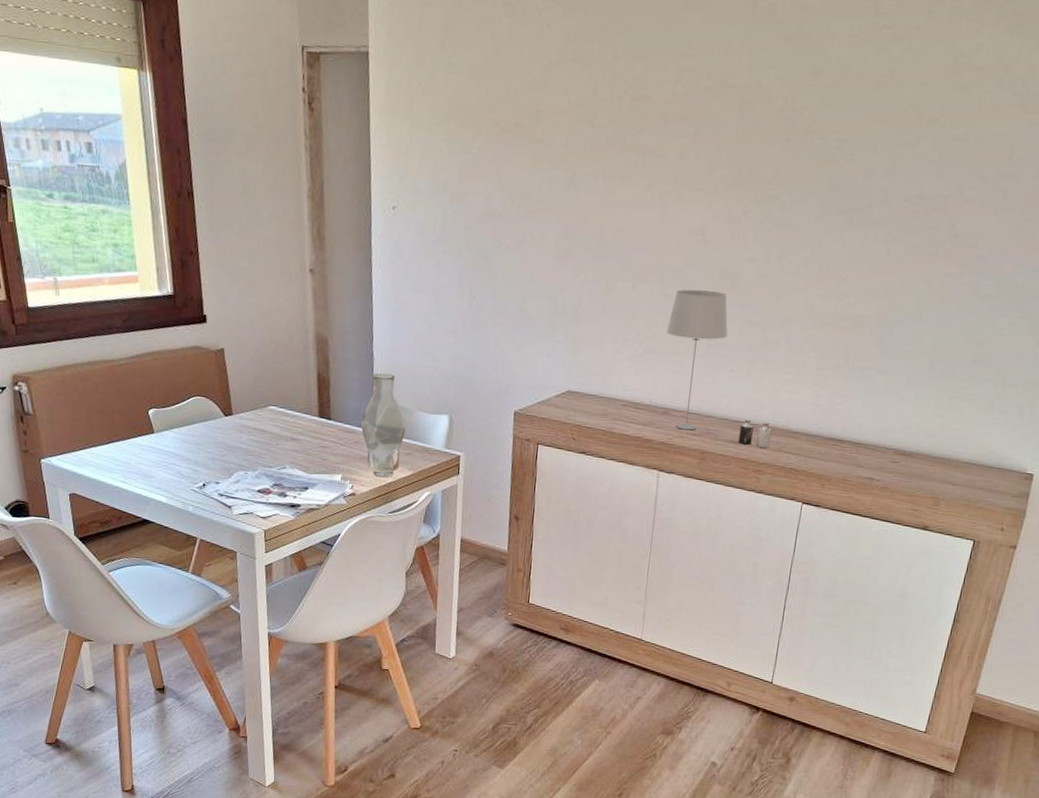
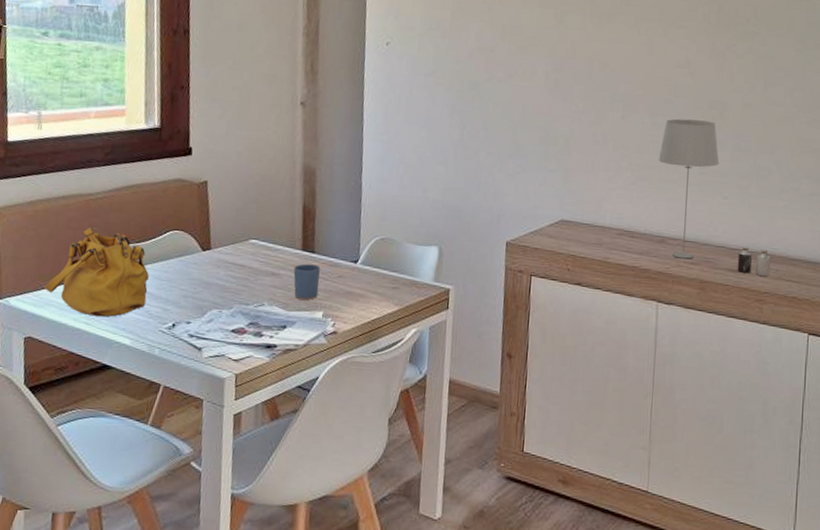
handbag: none [81,392,177,477] -> present [43,227,149,317]
mug: none [312,430,337,464] -> present [293,263,320,300]
vase: present [361,373,406,478] -> none [346,204,394,314]

